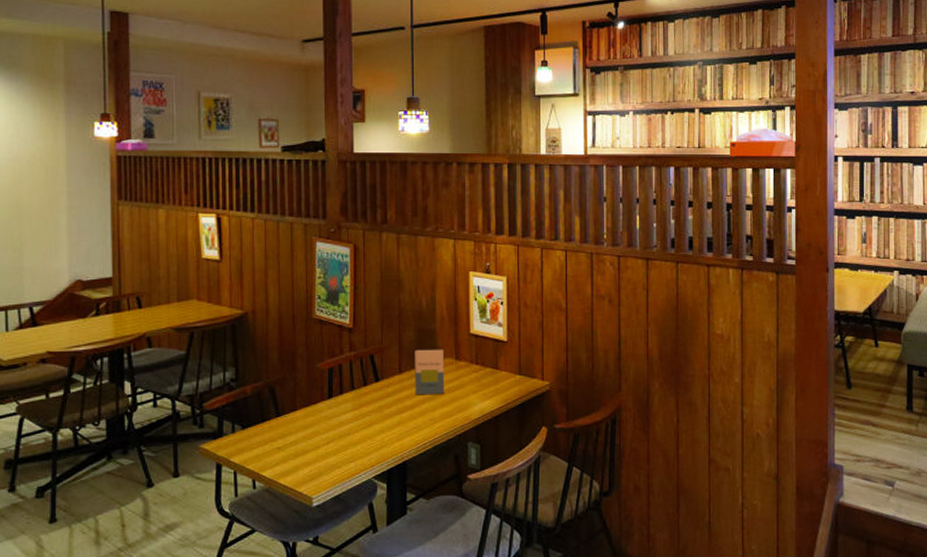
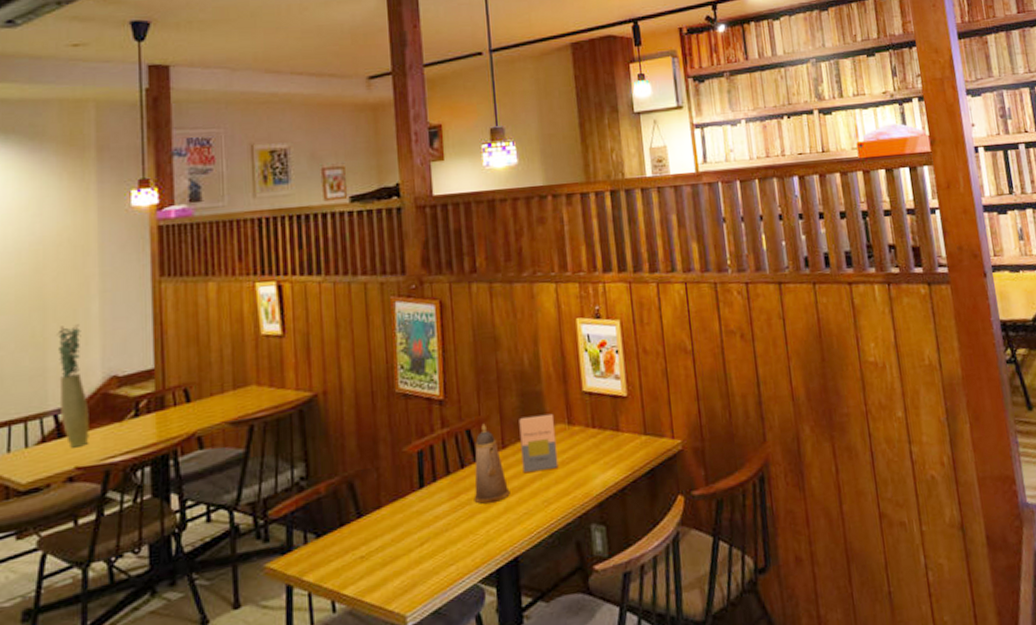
vase: none [31,234,58,336] -> present [57,324,89,448]
coffee pot: none [373,351,403,416] -> present [474,423,510,504]

